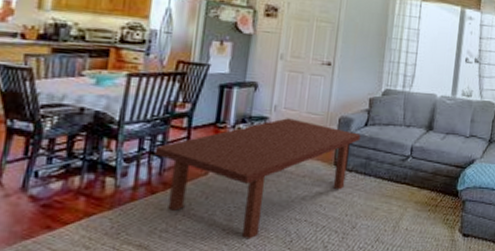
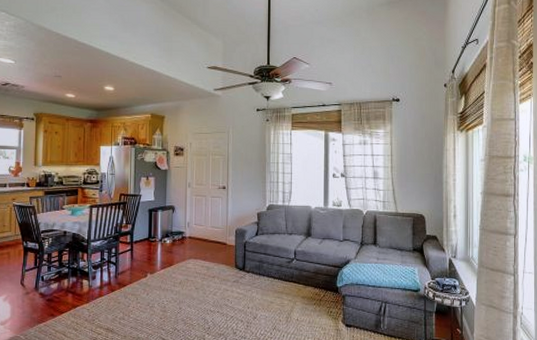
coffee table: present [154,118,361,240] -> none [111,232,254,326]

